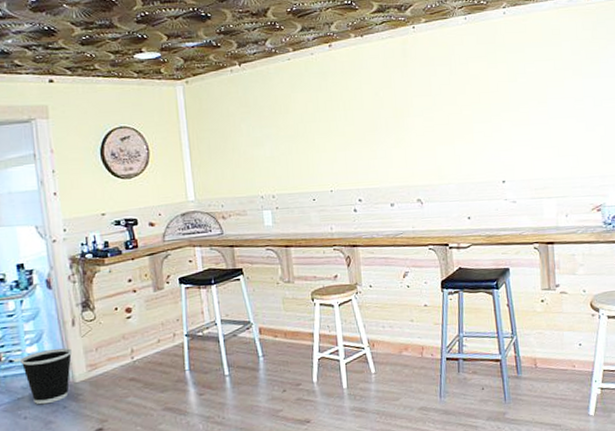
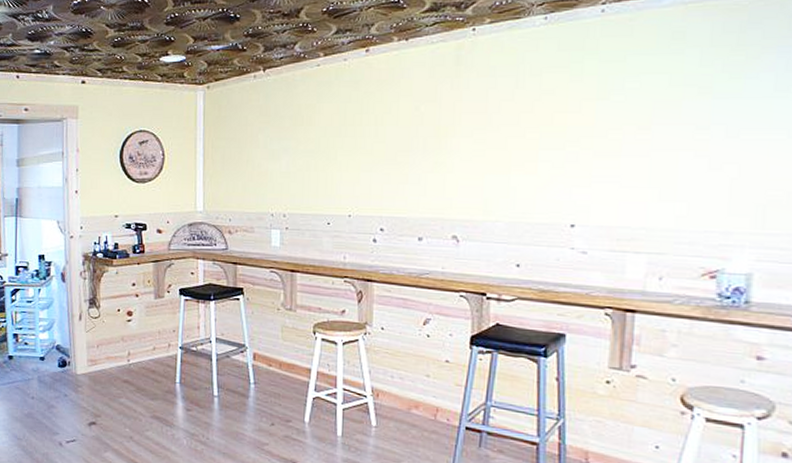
wastebasket: present [20,347,73,405] -> none [34,338,77,390]

